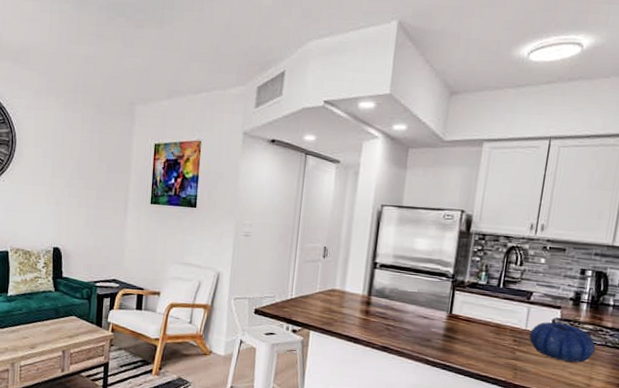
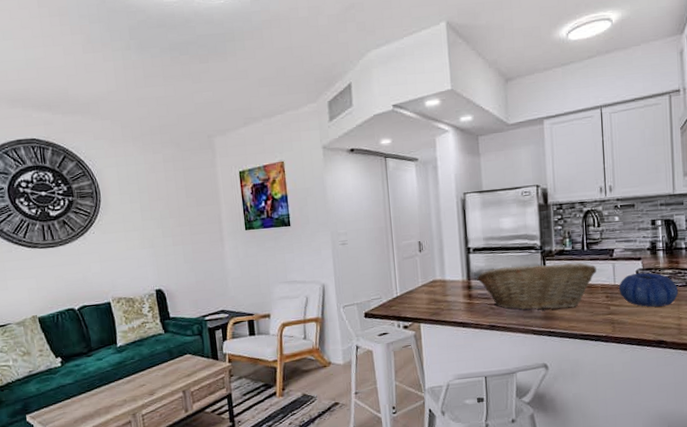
fruit basket: none [378,289,509,345] -> present [477,262,596,310]

